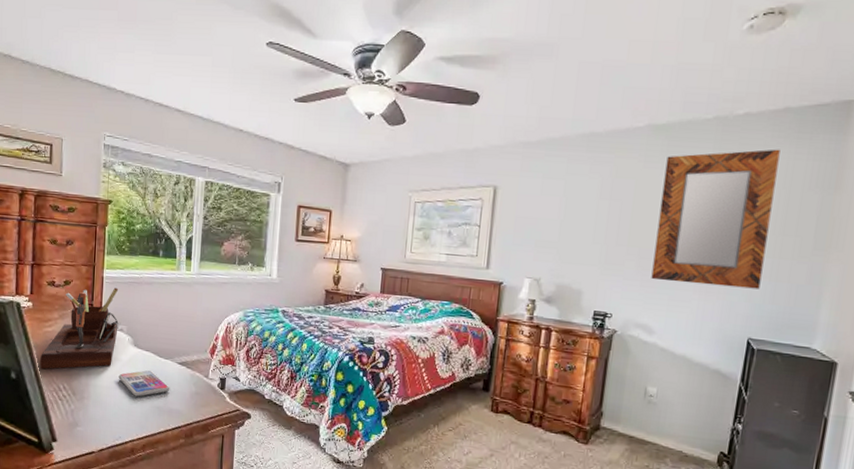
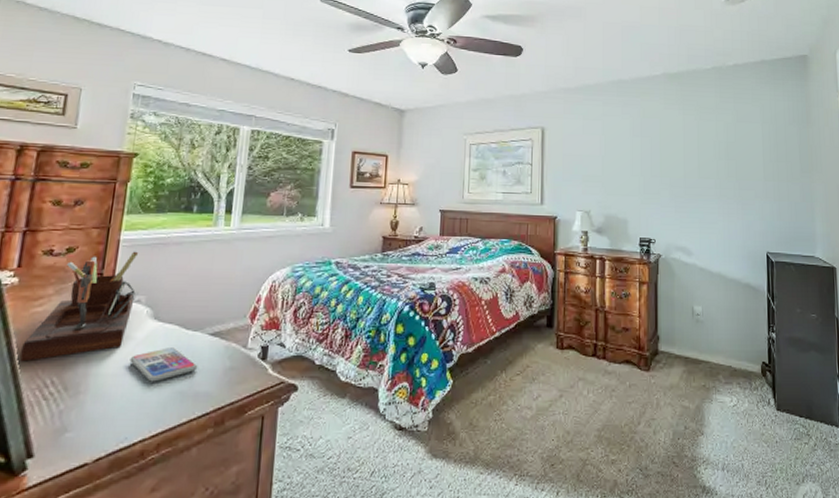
home mirror: present [651,149,780,289] -> none [681,92,768,208]

